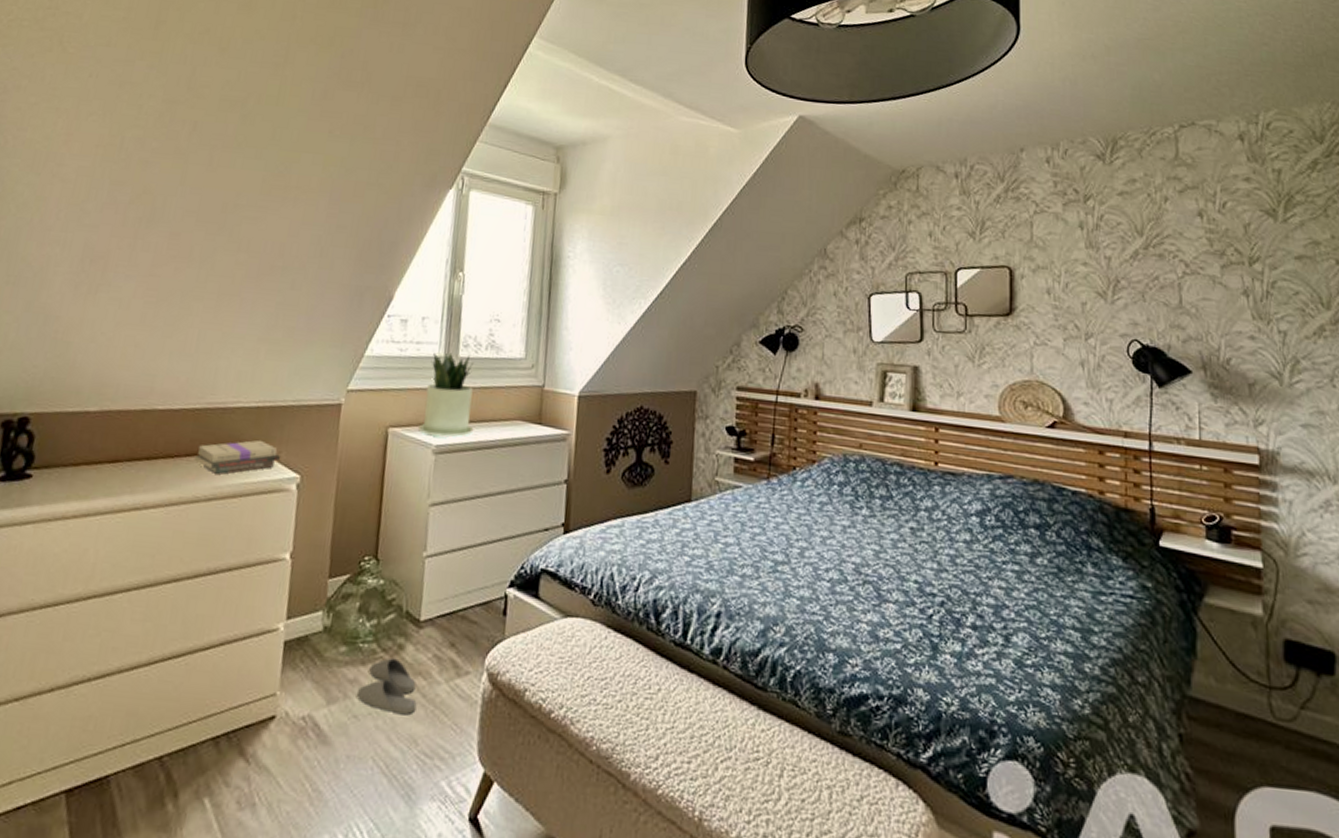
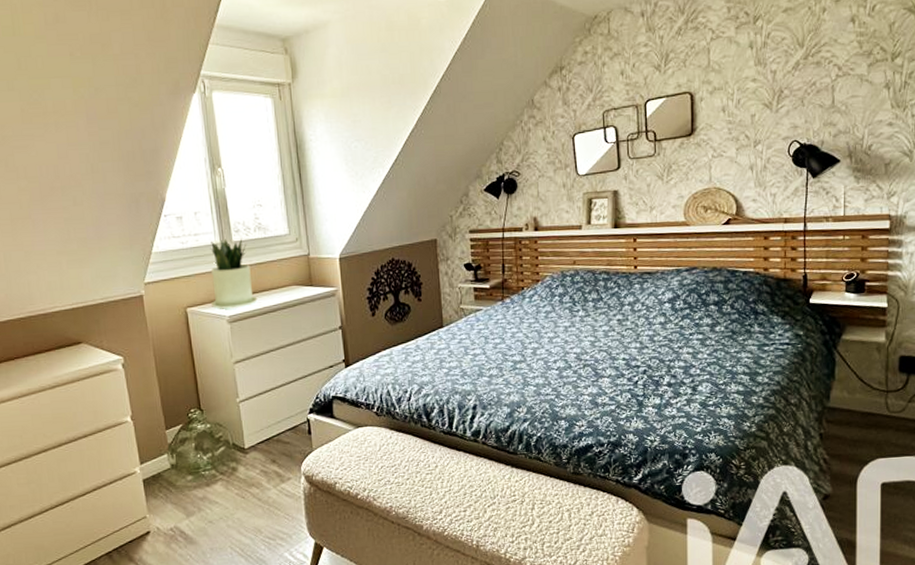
books: present [194,440,280,474] -> none [31,334,102,367]
slippers: present [356,657,417,716] -> none [207,477,256,515]

